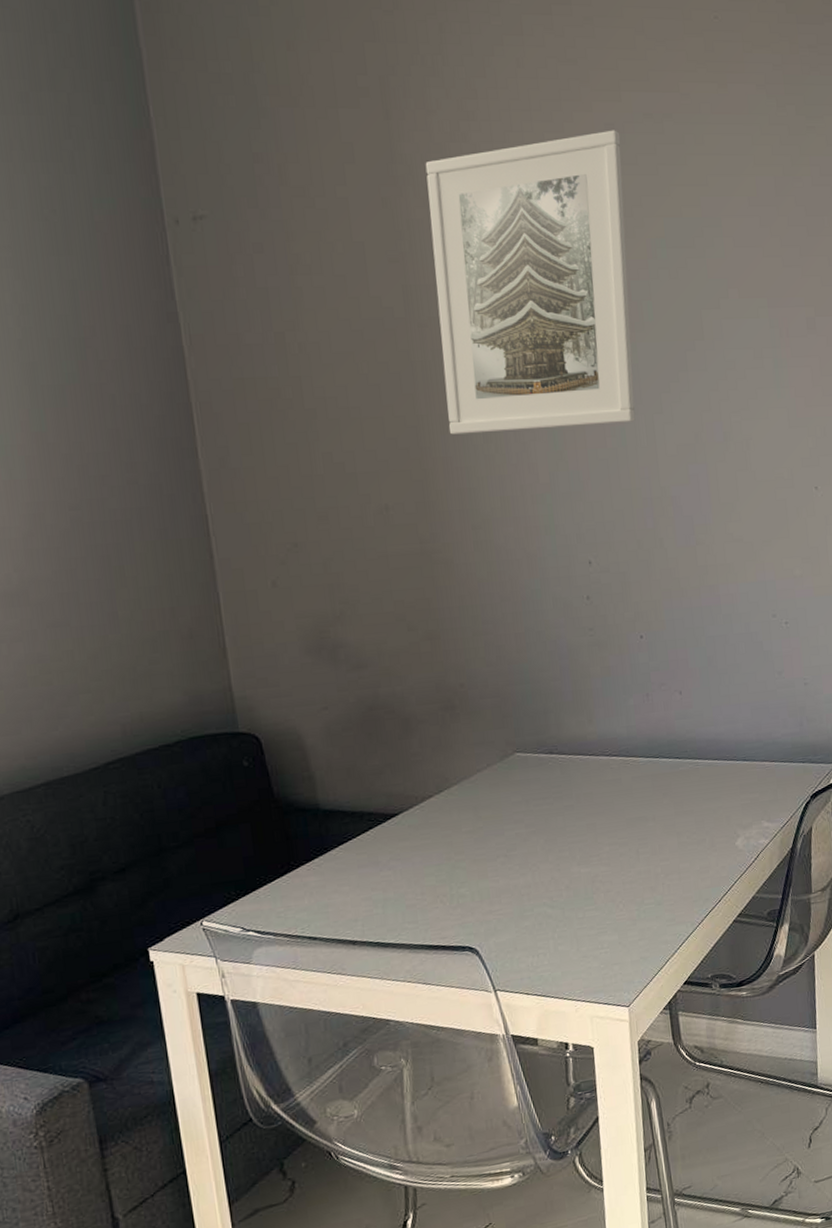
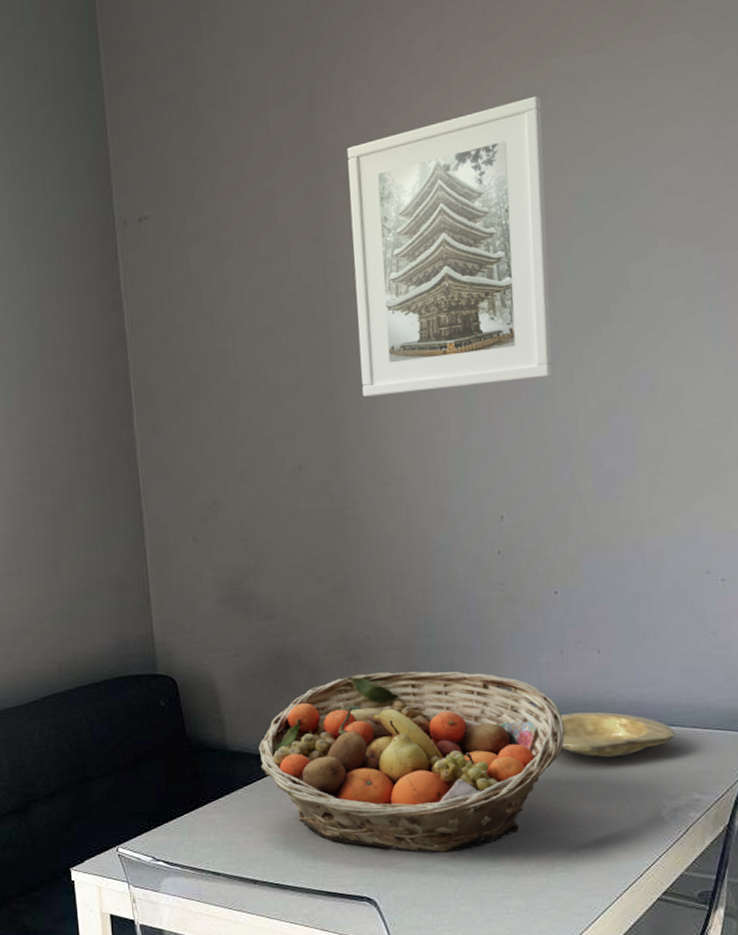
fruit basket: none [353,717,652,898] -> present [259,671,565,853]
plate: none [647,750,747,794] -> present [561,712,675,758]

